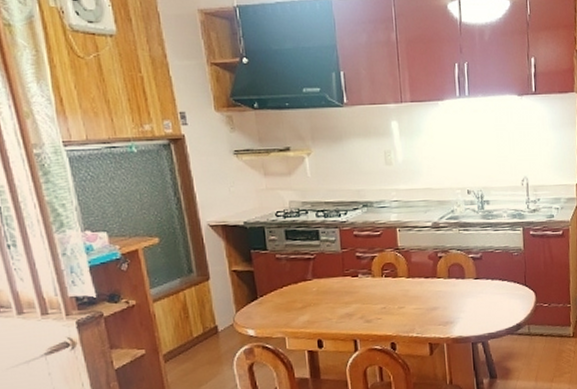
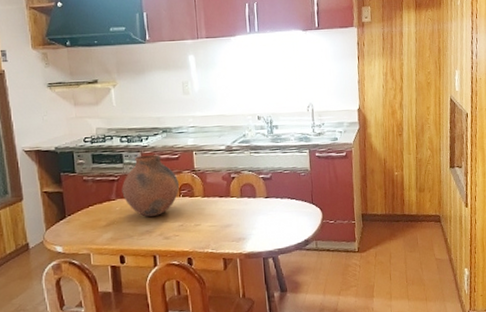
vase: none [318,231,382,299] -> present [122,154,180,217]

